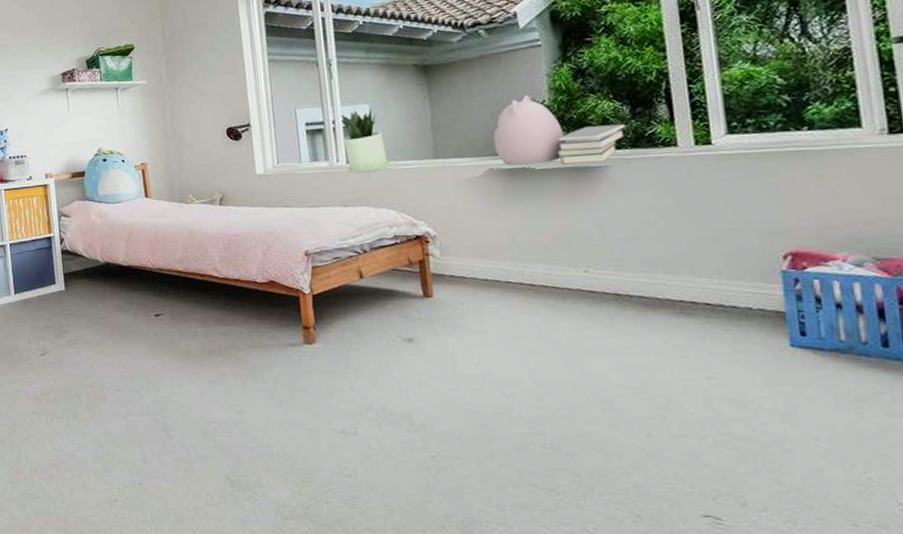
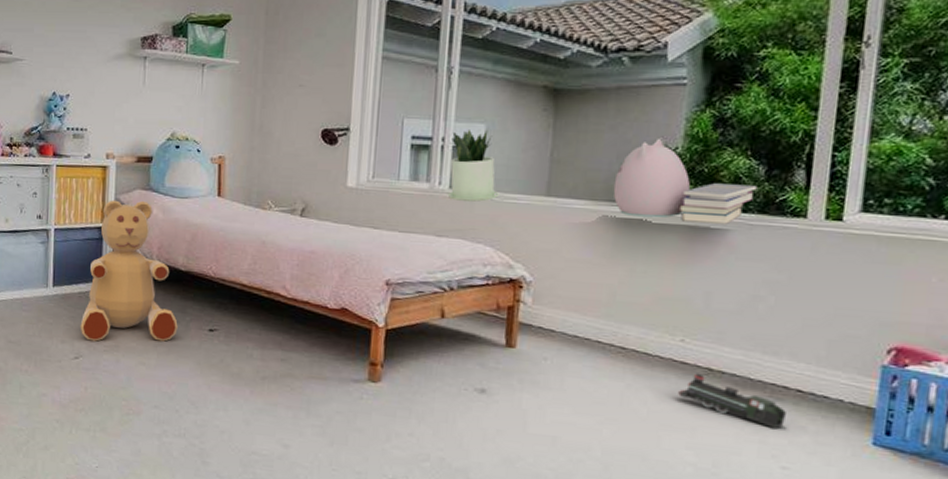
teddy bear: none [42,209,128,338] -> present [80,200,178,342]
toy train: none [591,299,703,343] -> present [677,373,786,430]

